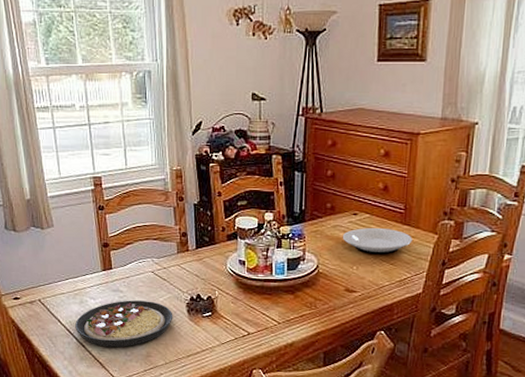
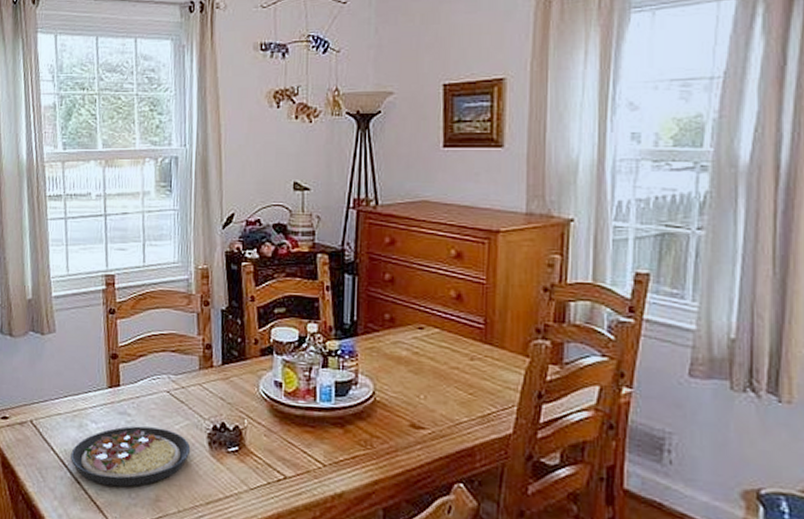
plate: present [342,228,412,255] -> none [405,346,496,381]

